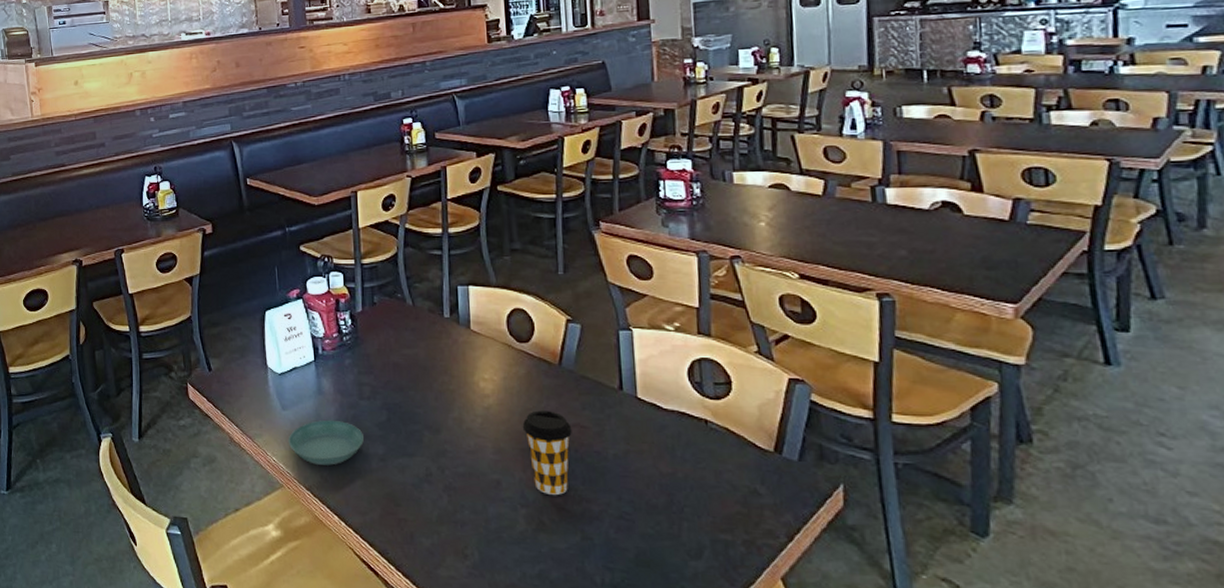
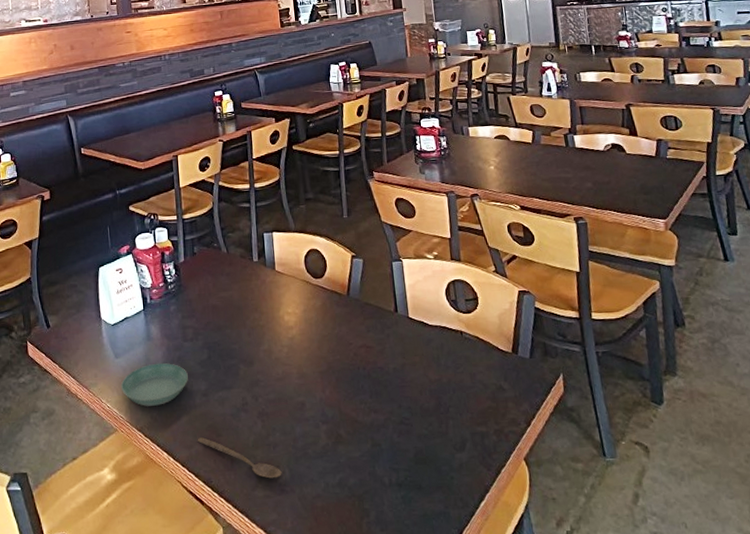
spoon: none [372,504,470,560] -> present [197,436,282,479]
coffee cup: present [522,410,572,496] -> none [320,335,360,411]

